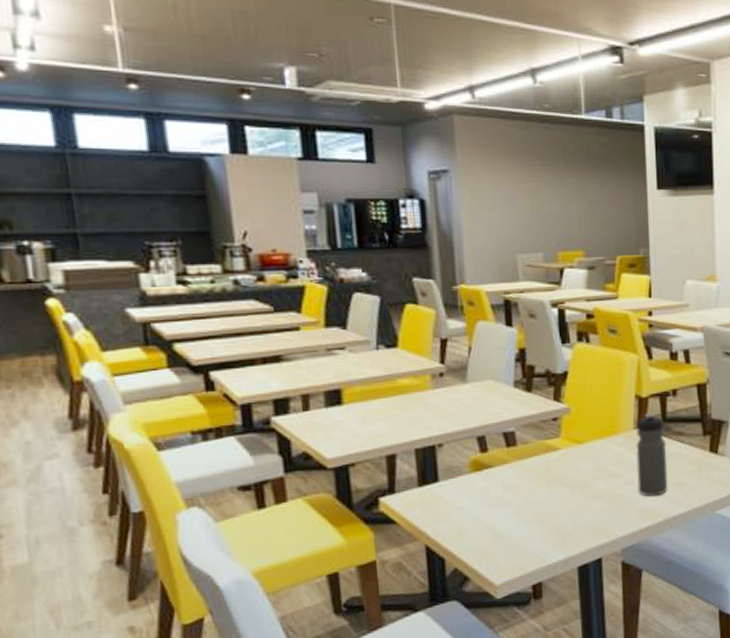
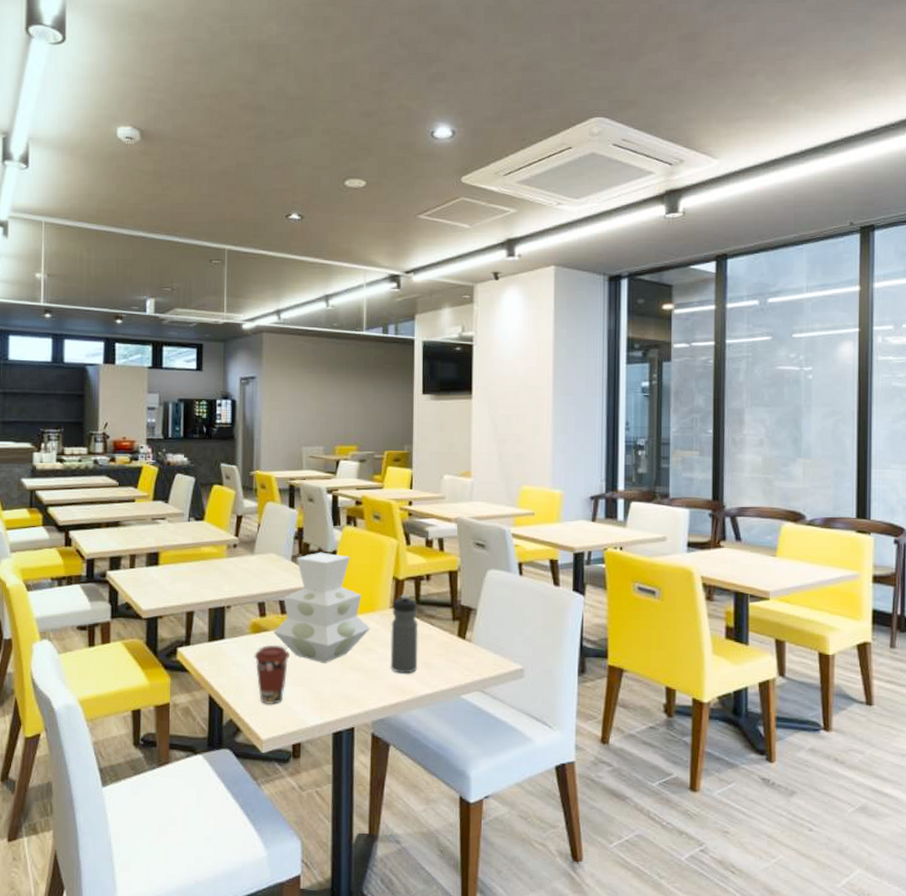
coffee cup: none [477,481,521,548] -> present [254,645,289,705]
vase: none [499,374,613,495] -> present [273,552,371,663]

